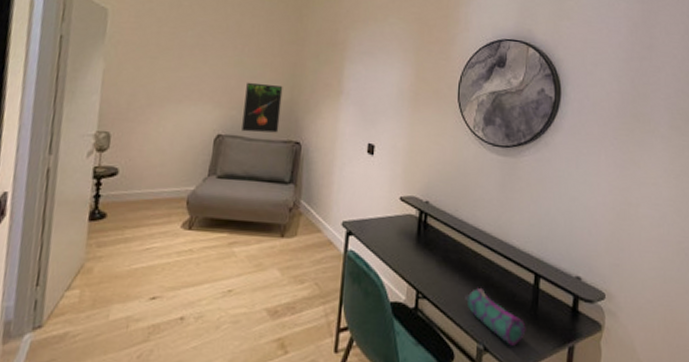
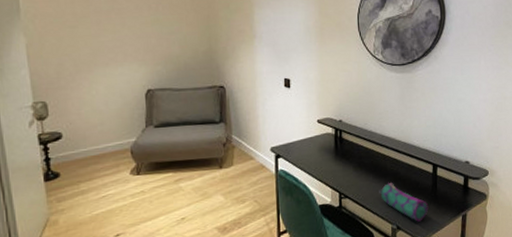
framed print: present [241,82,283,133] -> none [166,37,203,84]

